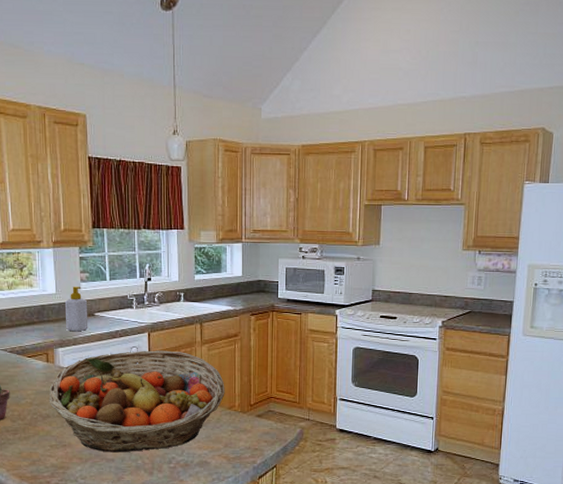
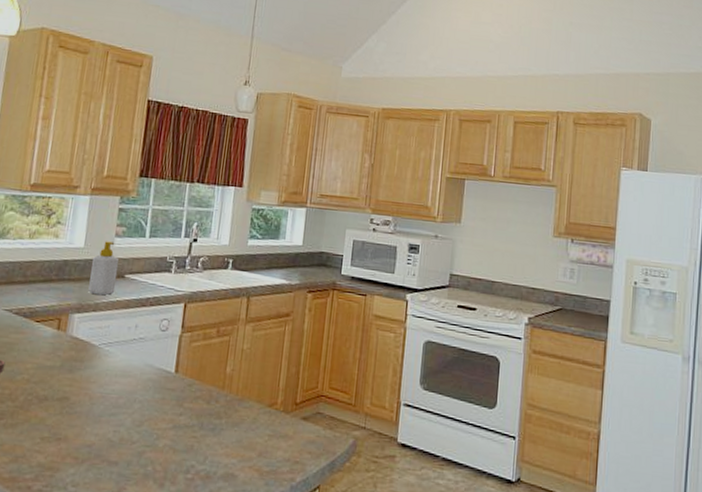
fruit basket: present [49,350,225,453] -> none [50,324,268,454]

